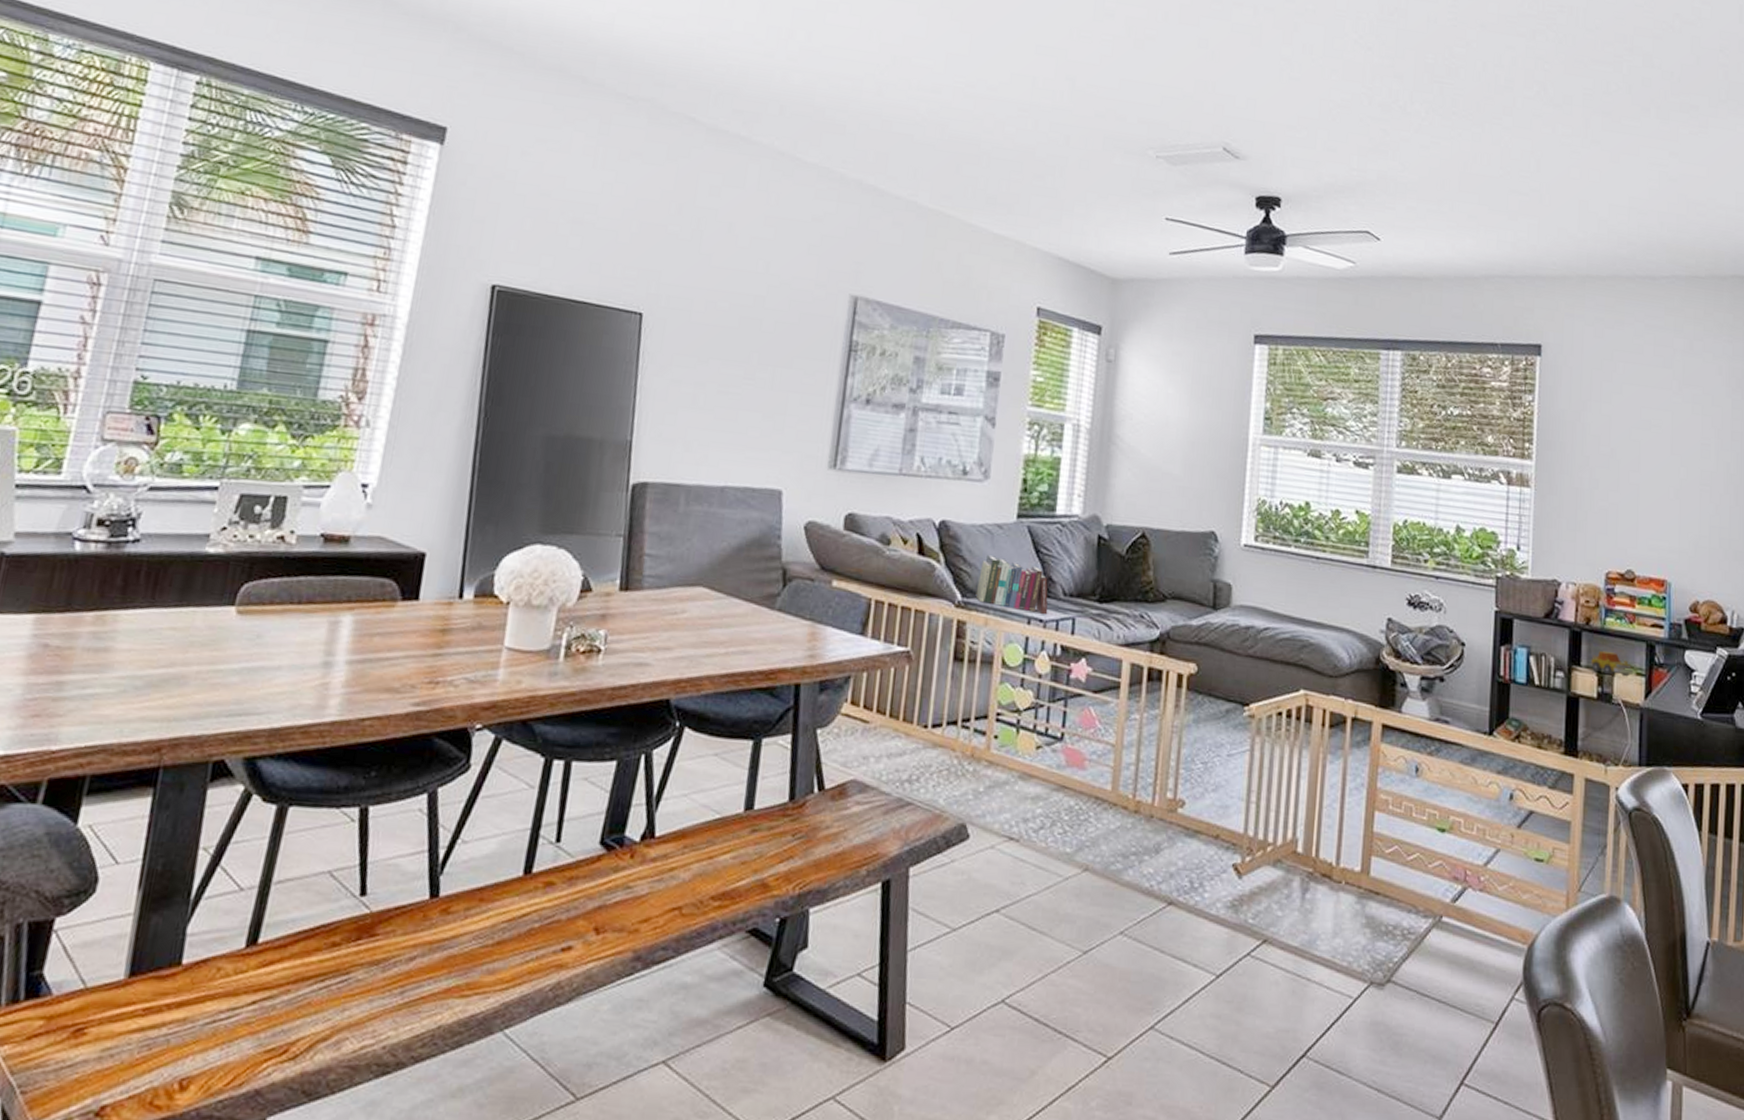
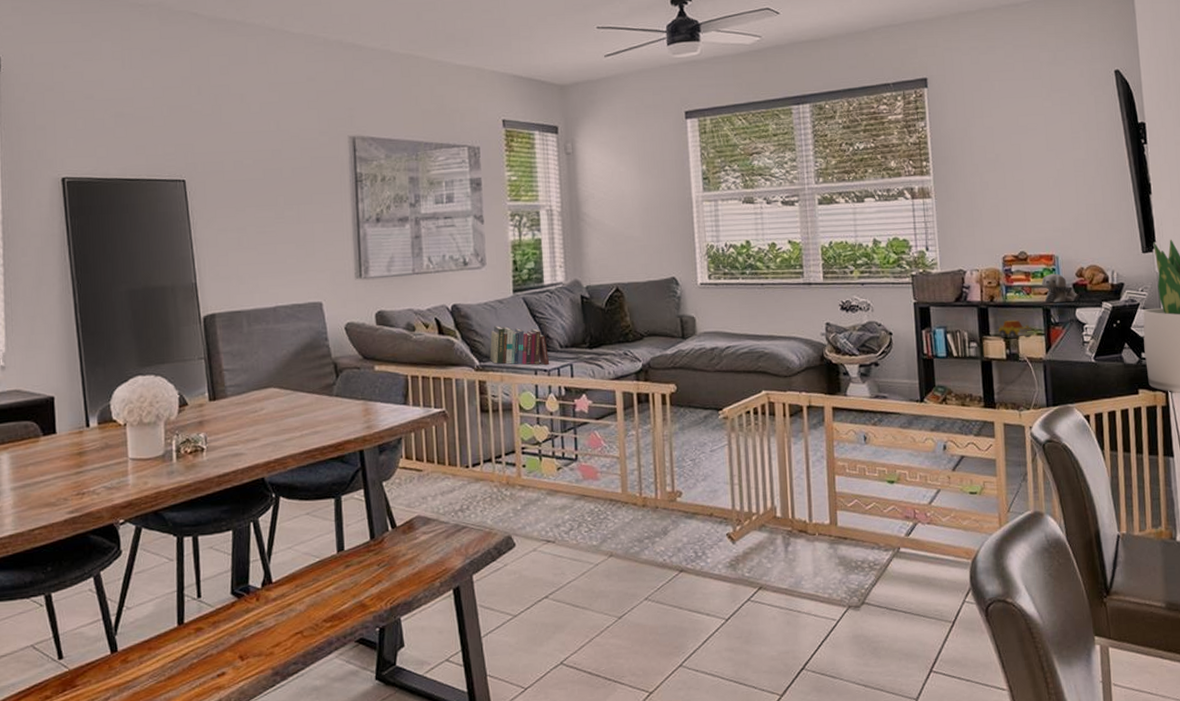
plush toy: none [1648,602,1691,642] -> present [1042,273,1080,303]

